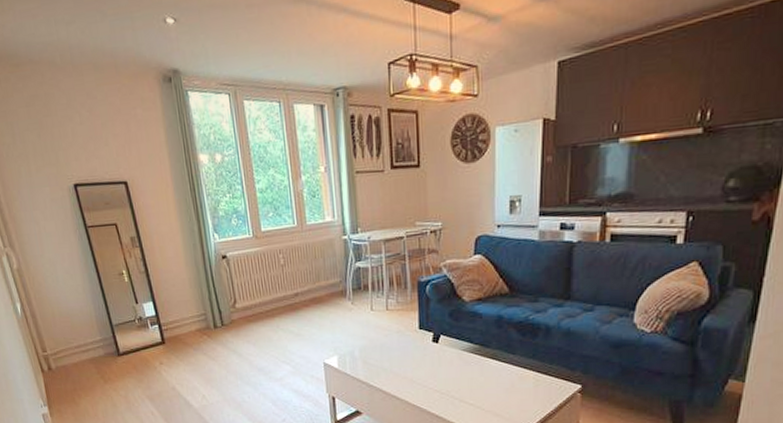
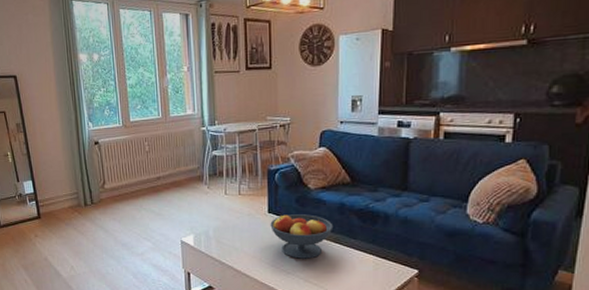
fruit bowl: none [421,329,491,378] -> present [270,214,334,259]

